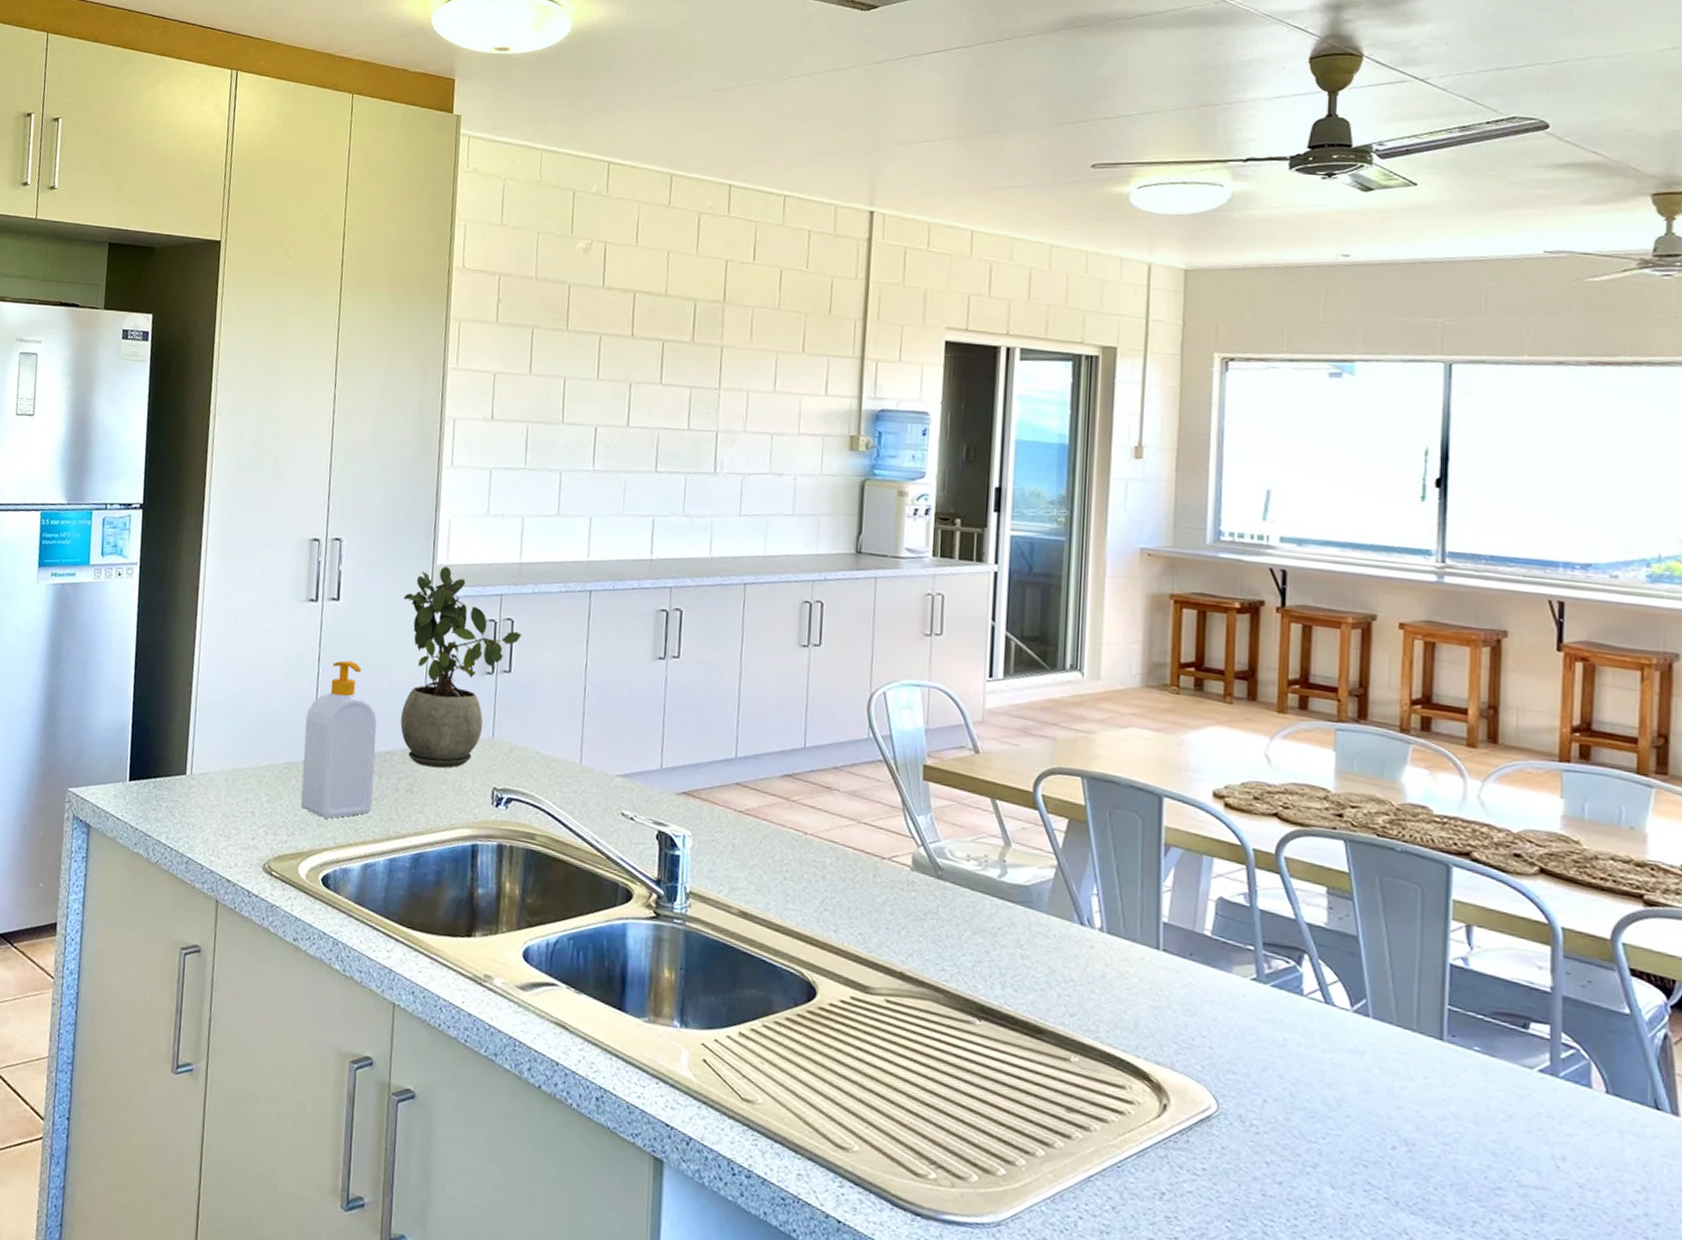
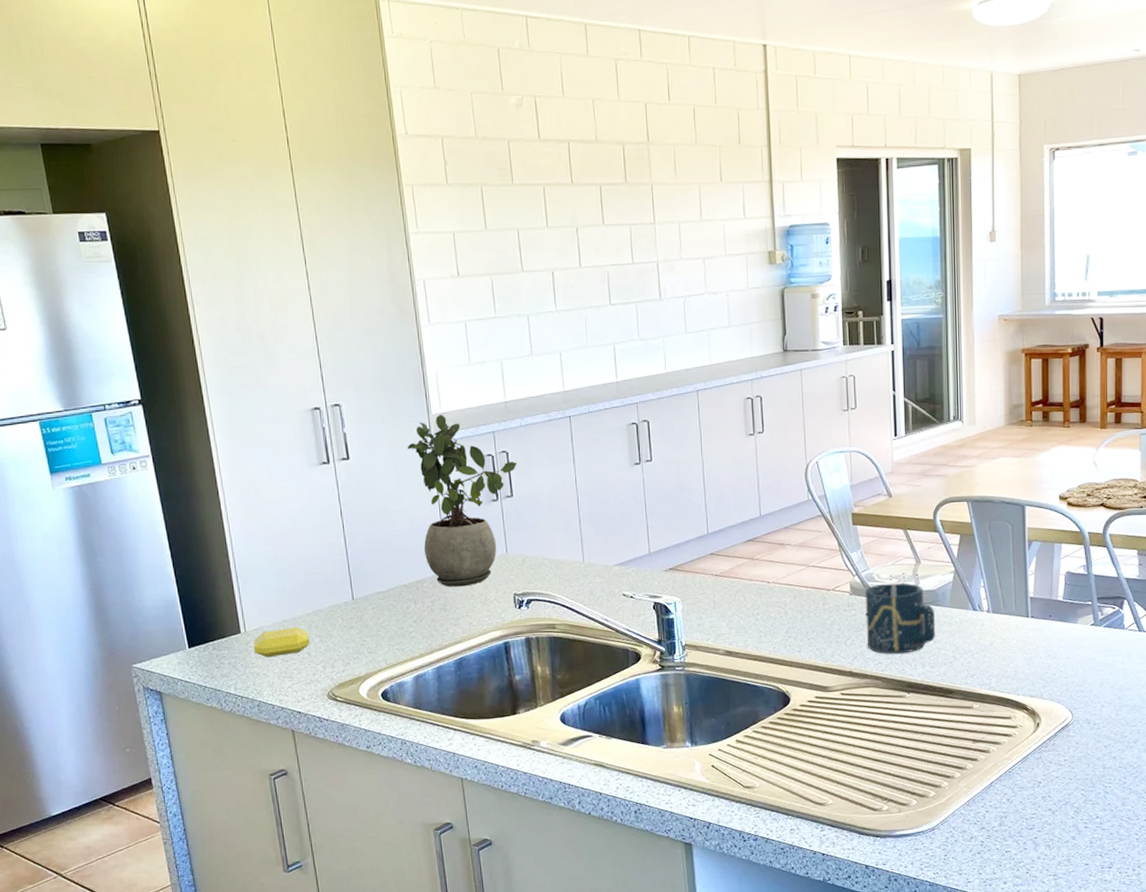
soap bar: none [195,777,257,810] -> present [253,627,310,658]
soap bottle: present [300,660,377,820] -> none [339,510,413,647]
cup: none [928,863,1025,964] -> present [865,582,935,654]

